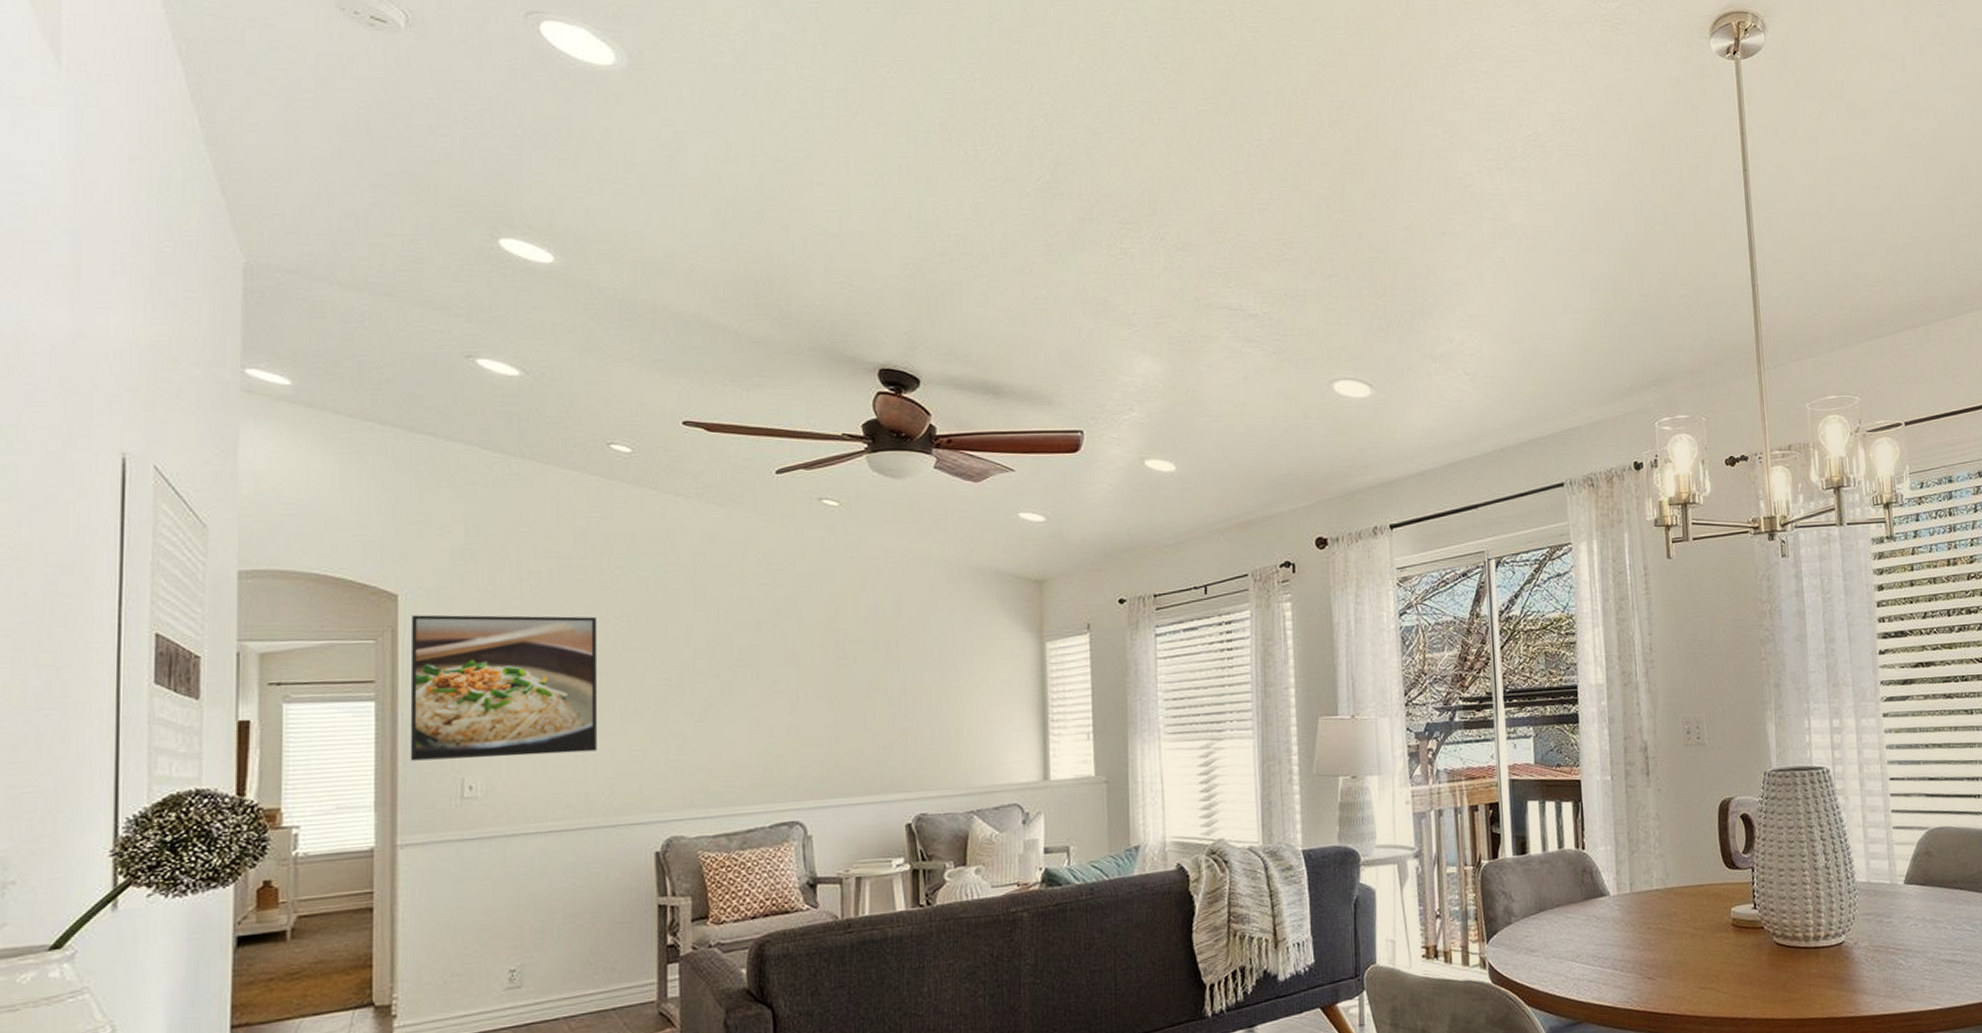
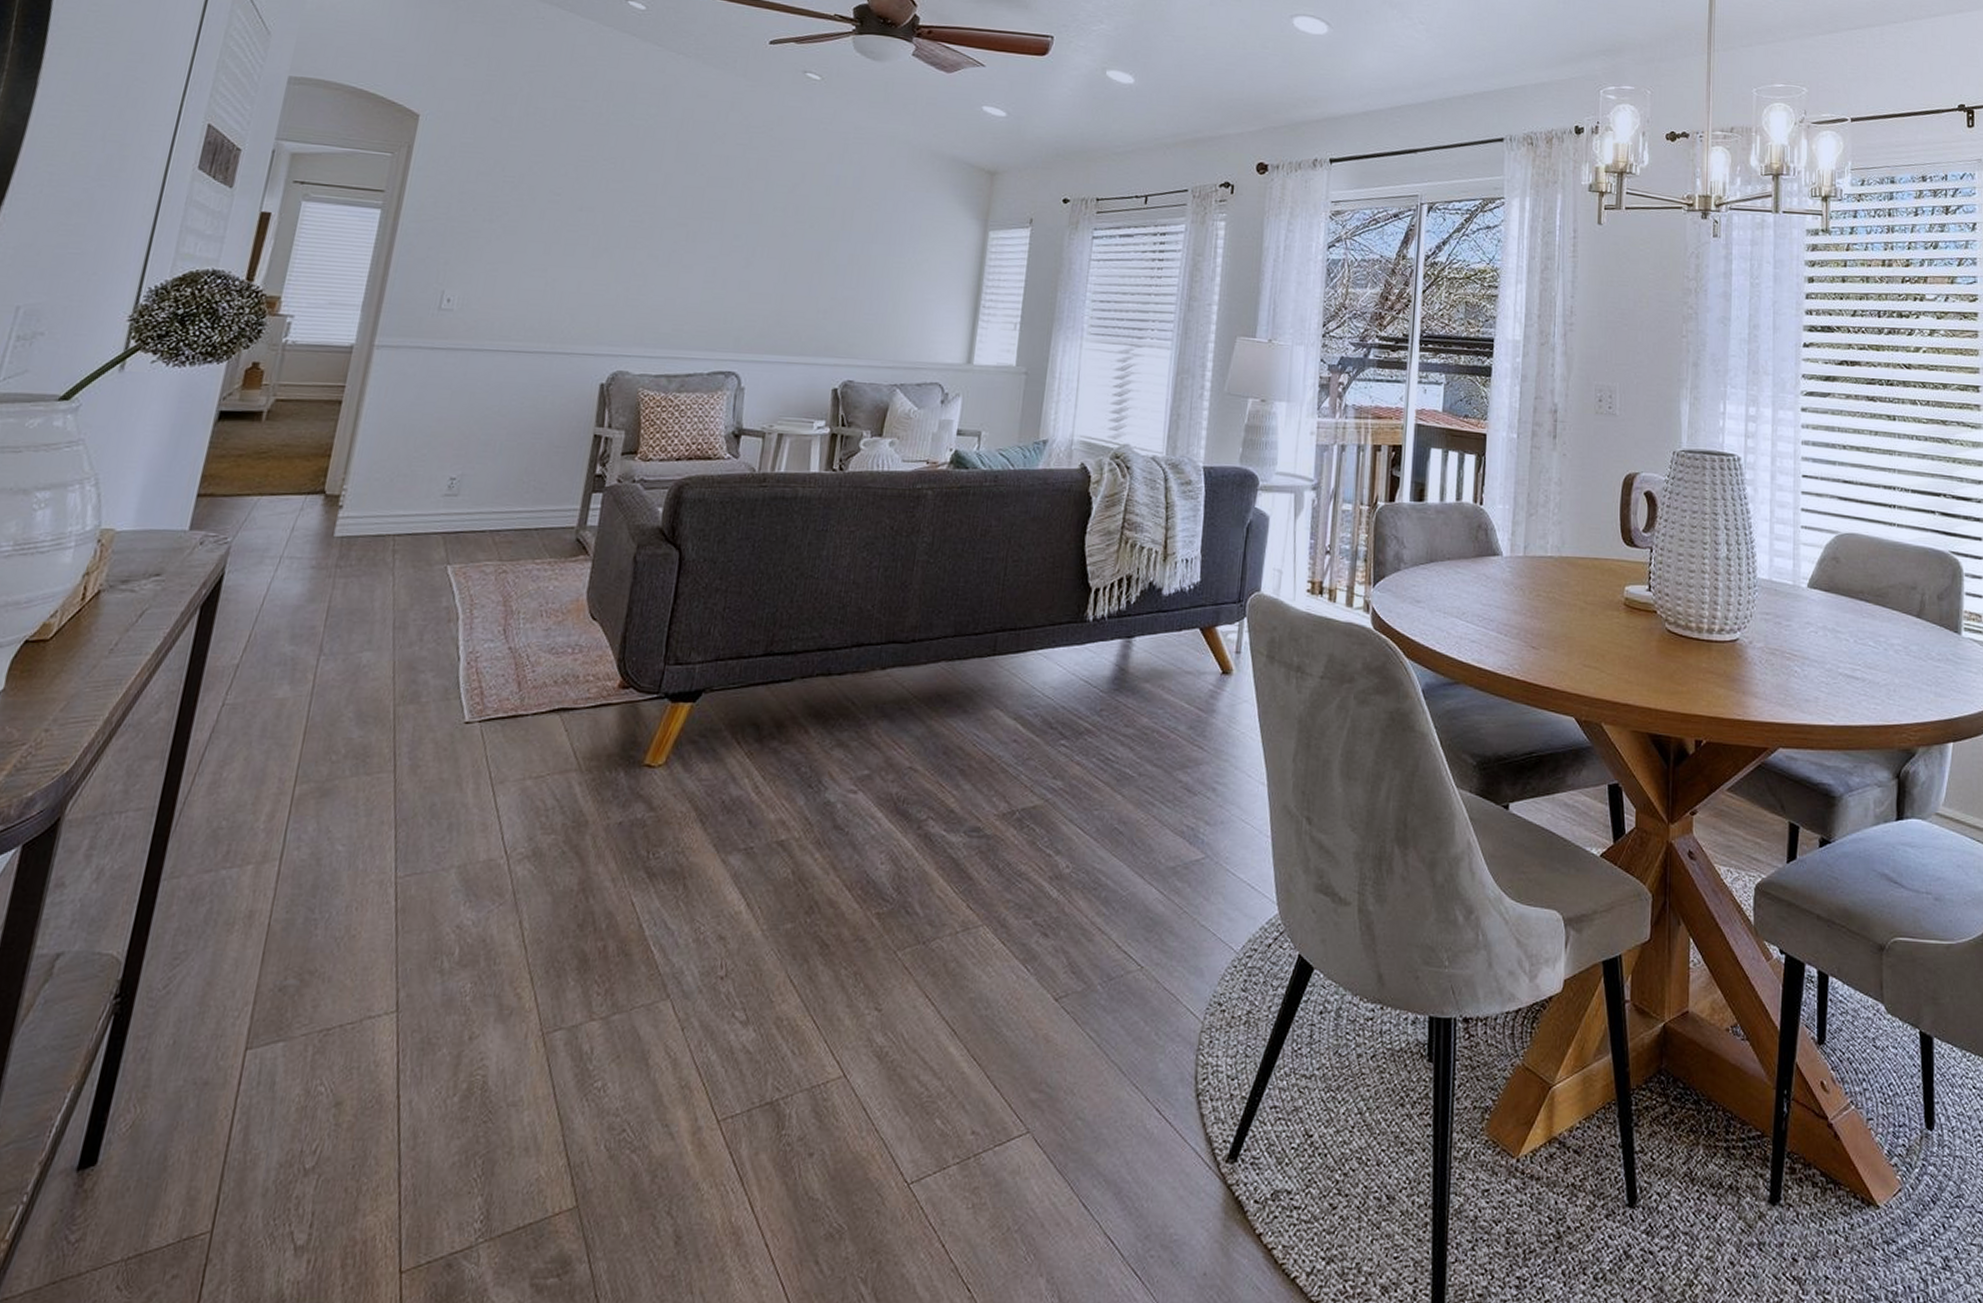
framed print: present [410,614,598,761] -> none [401,135,589,281]

